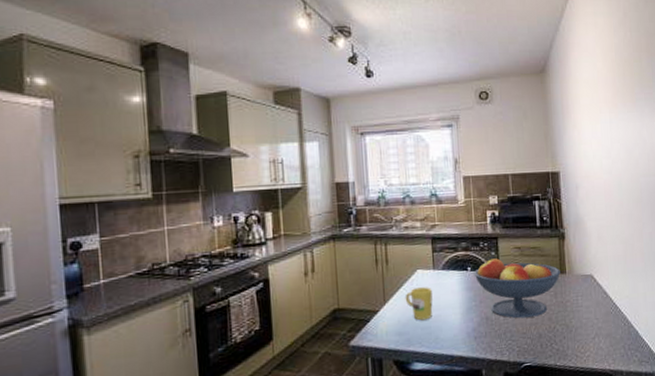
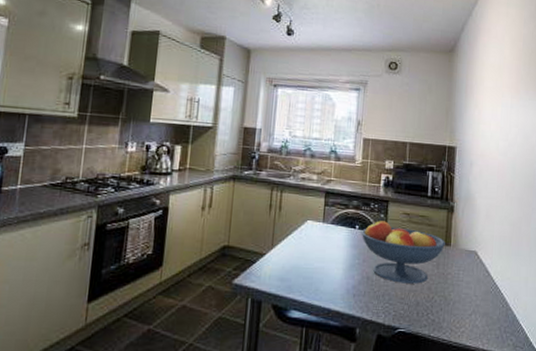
mug: present [405,287,433,321] -> none [292,237,319,270]

